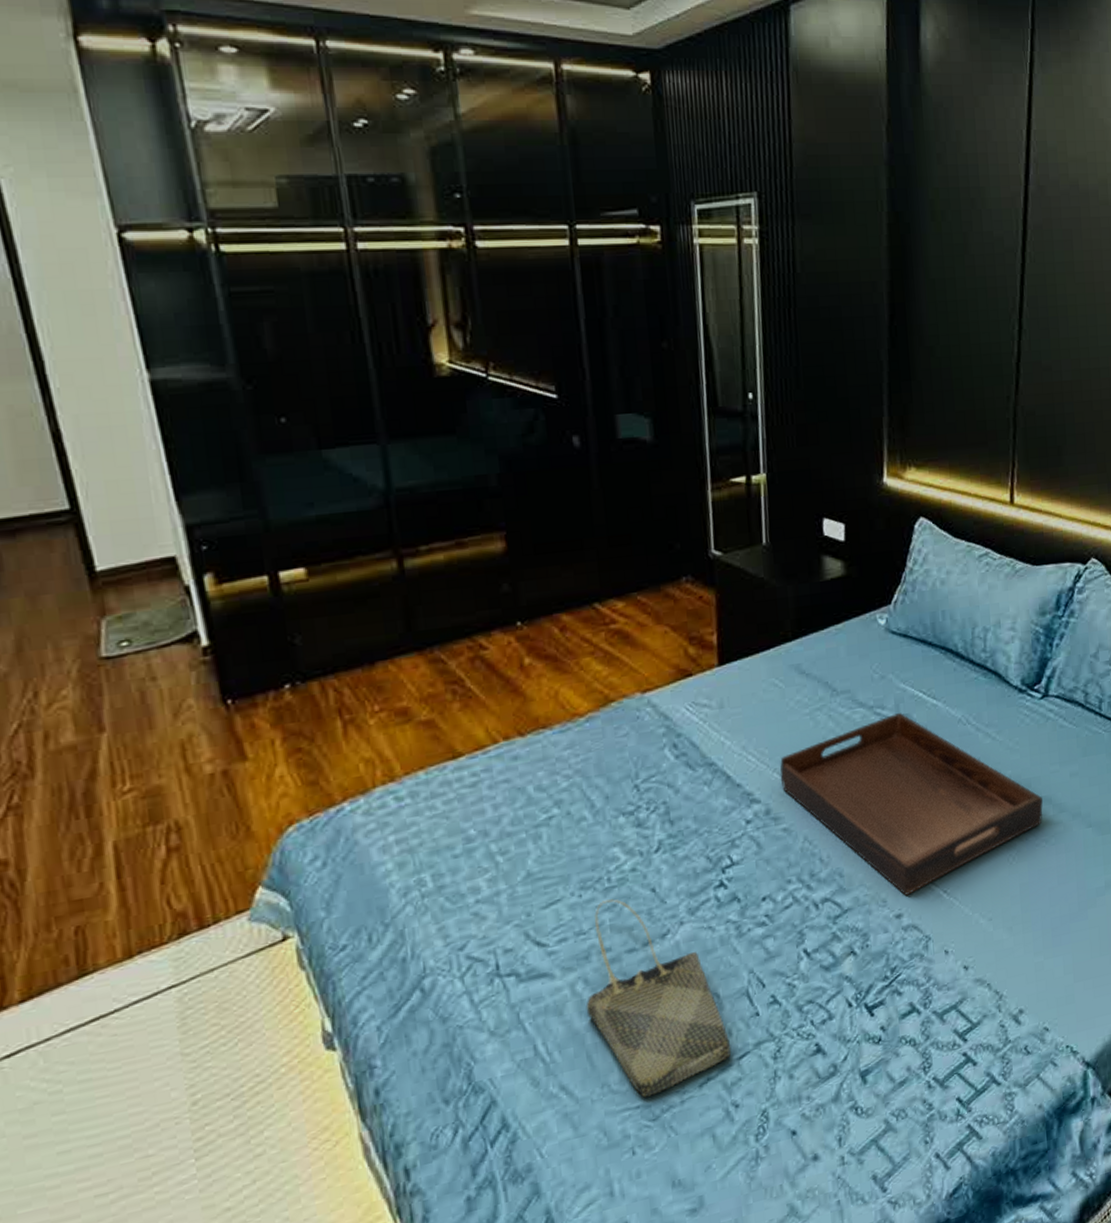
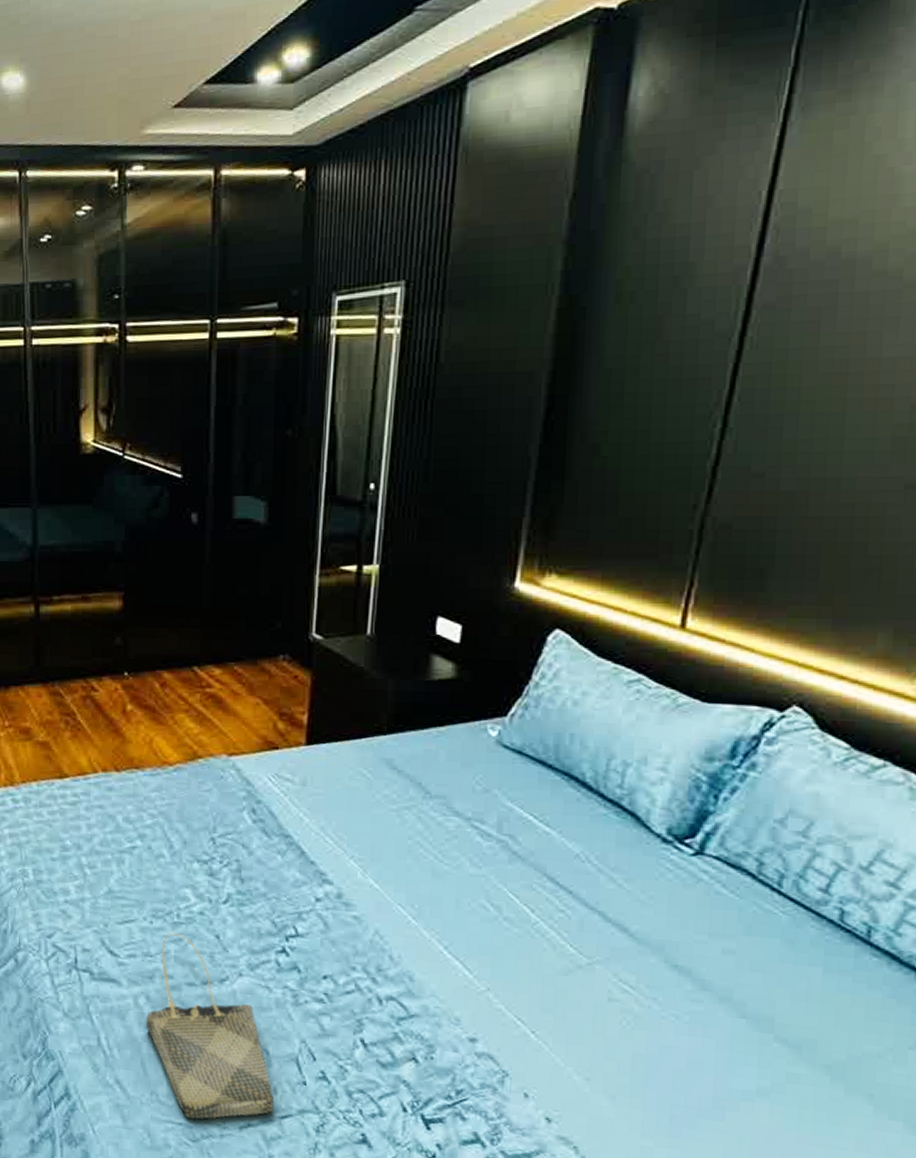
serving tray: present [779,713,1043,896] -> none [357,831,678,1022]

